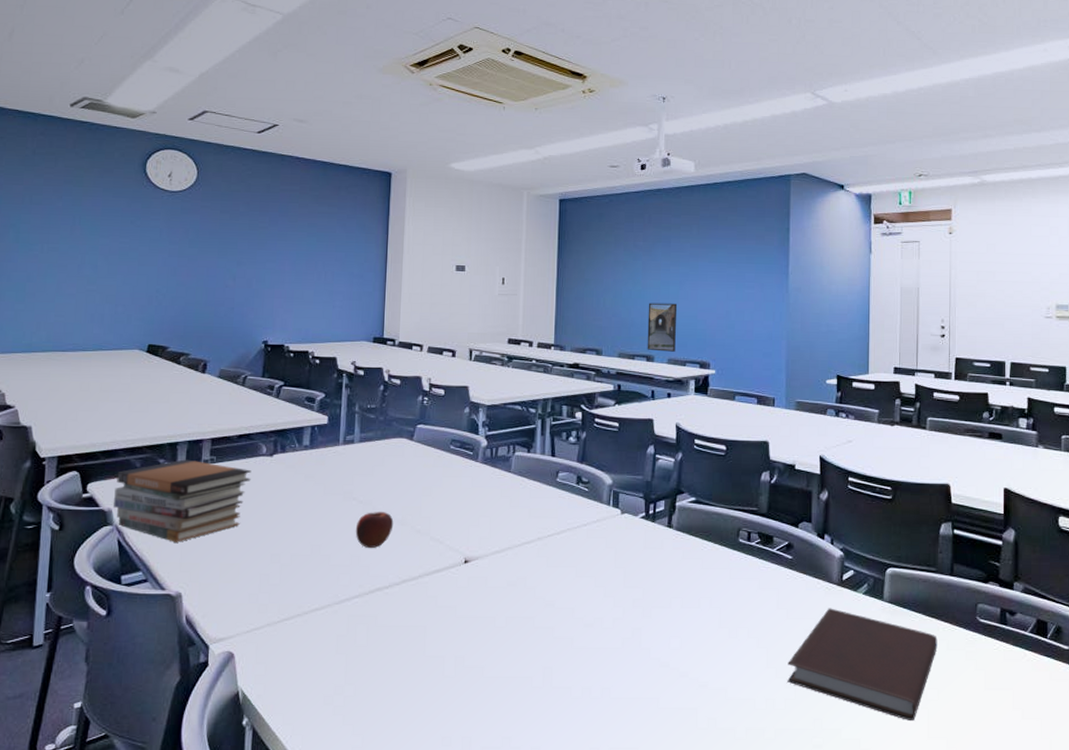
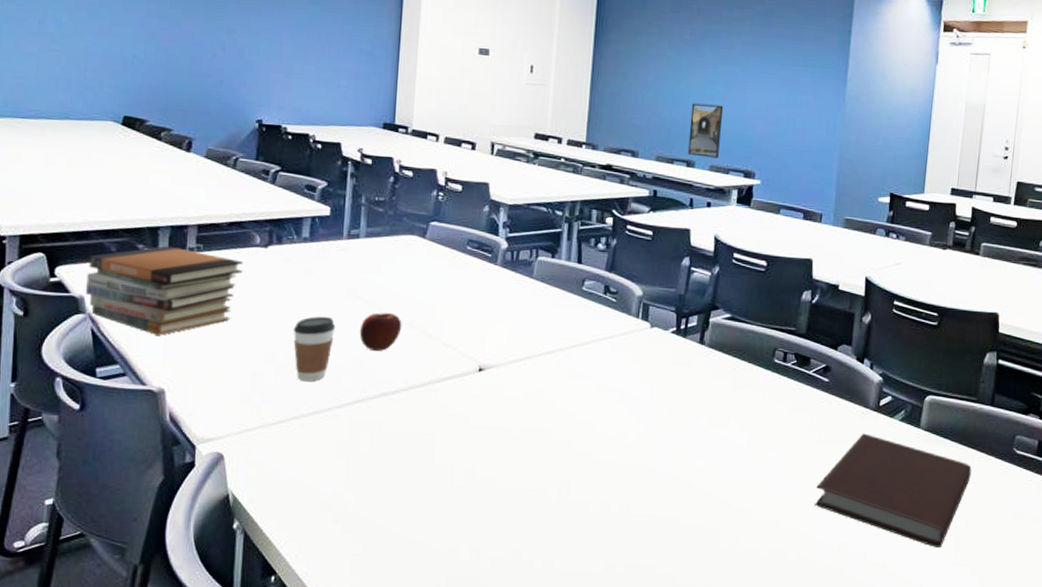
coffee cup: none [295,517,334,580] -> present [293,316,336,382]

